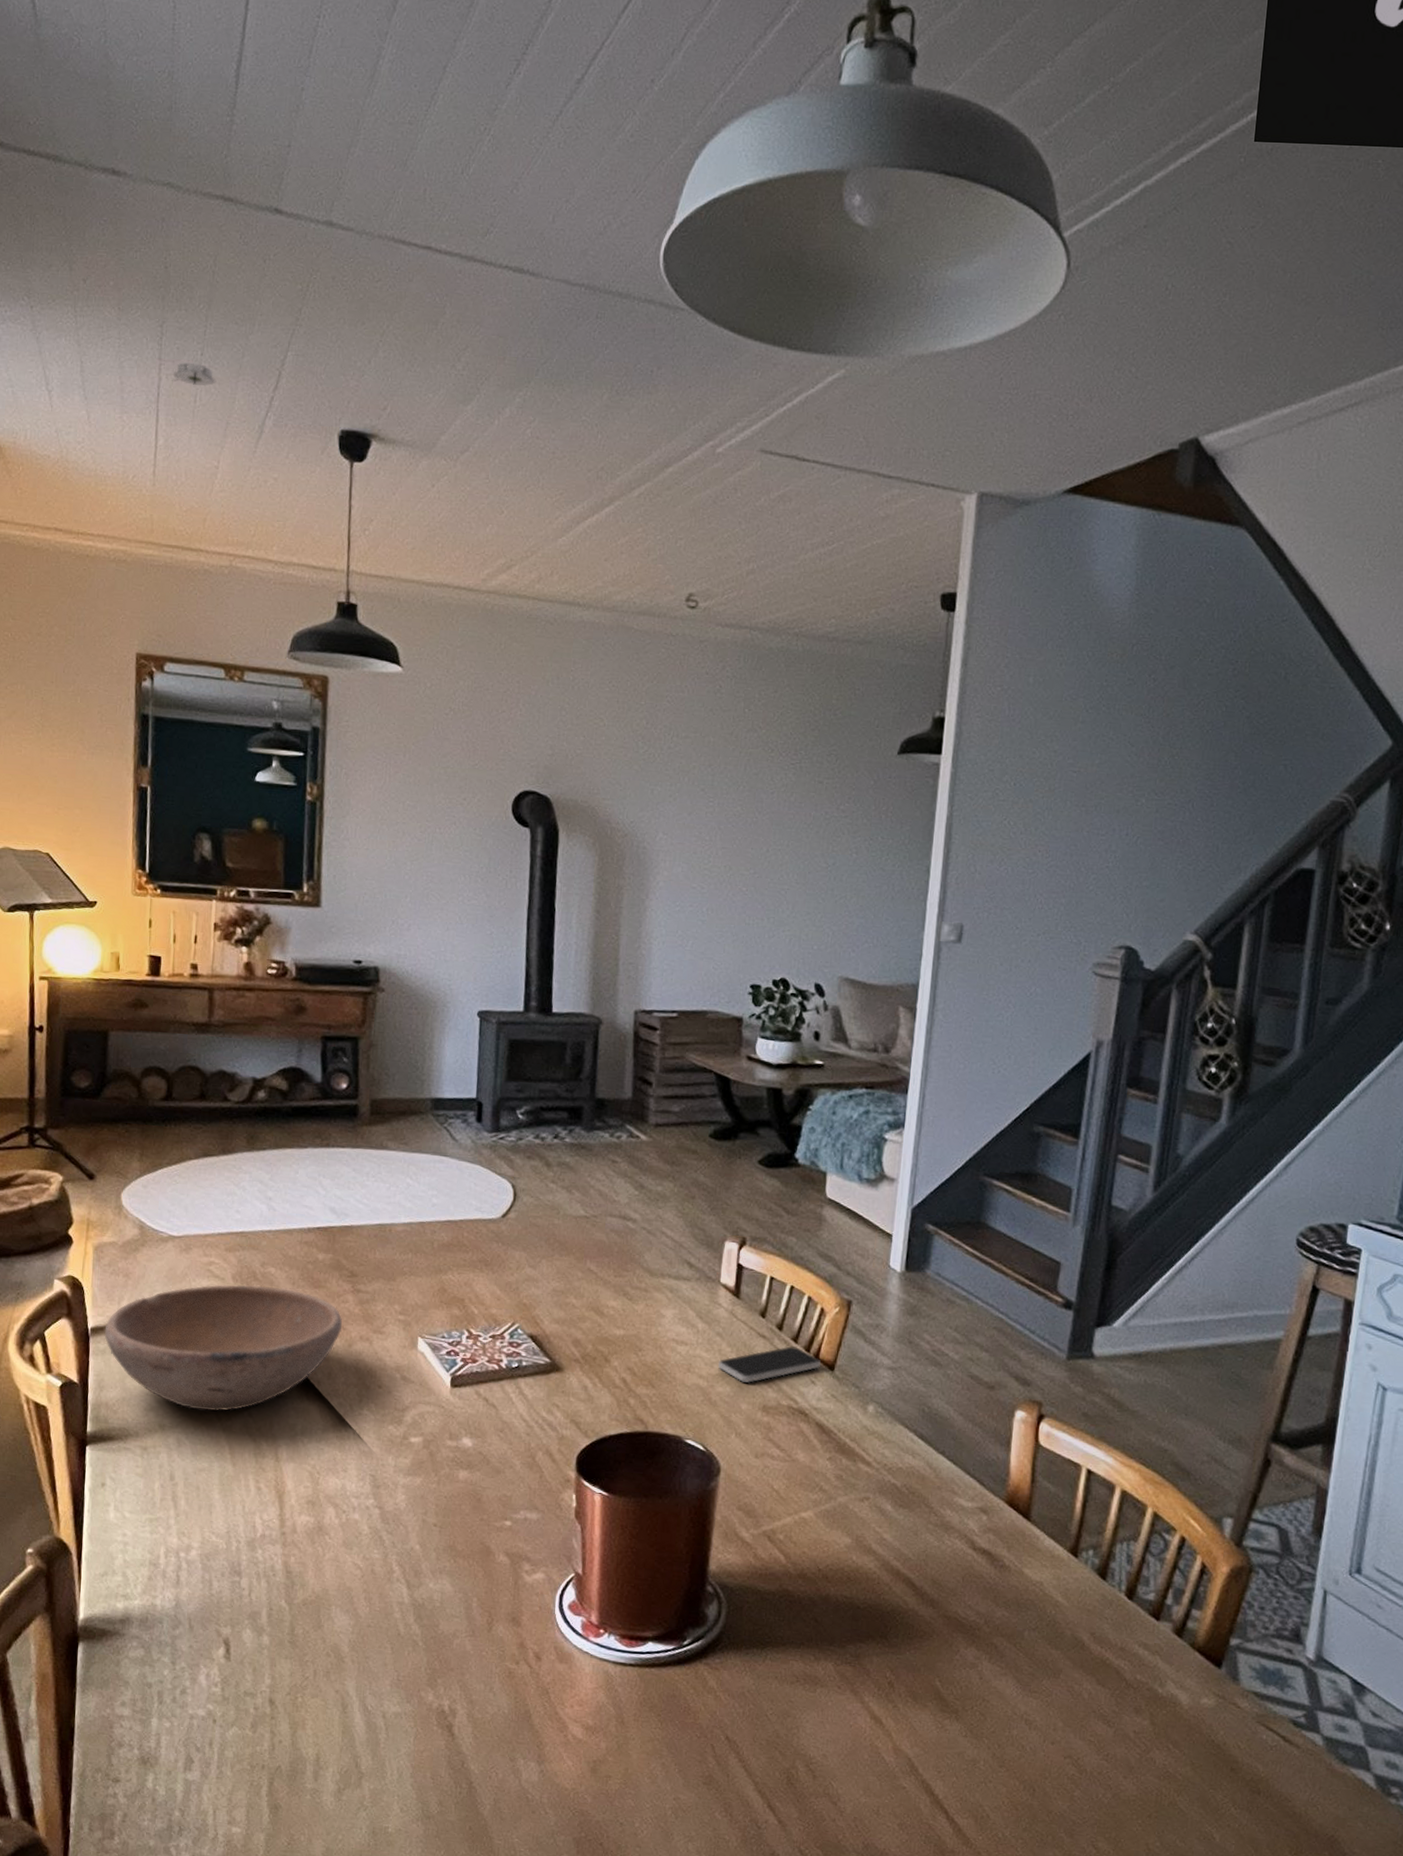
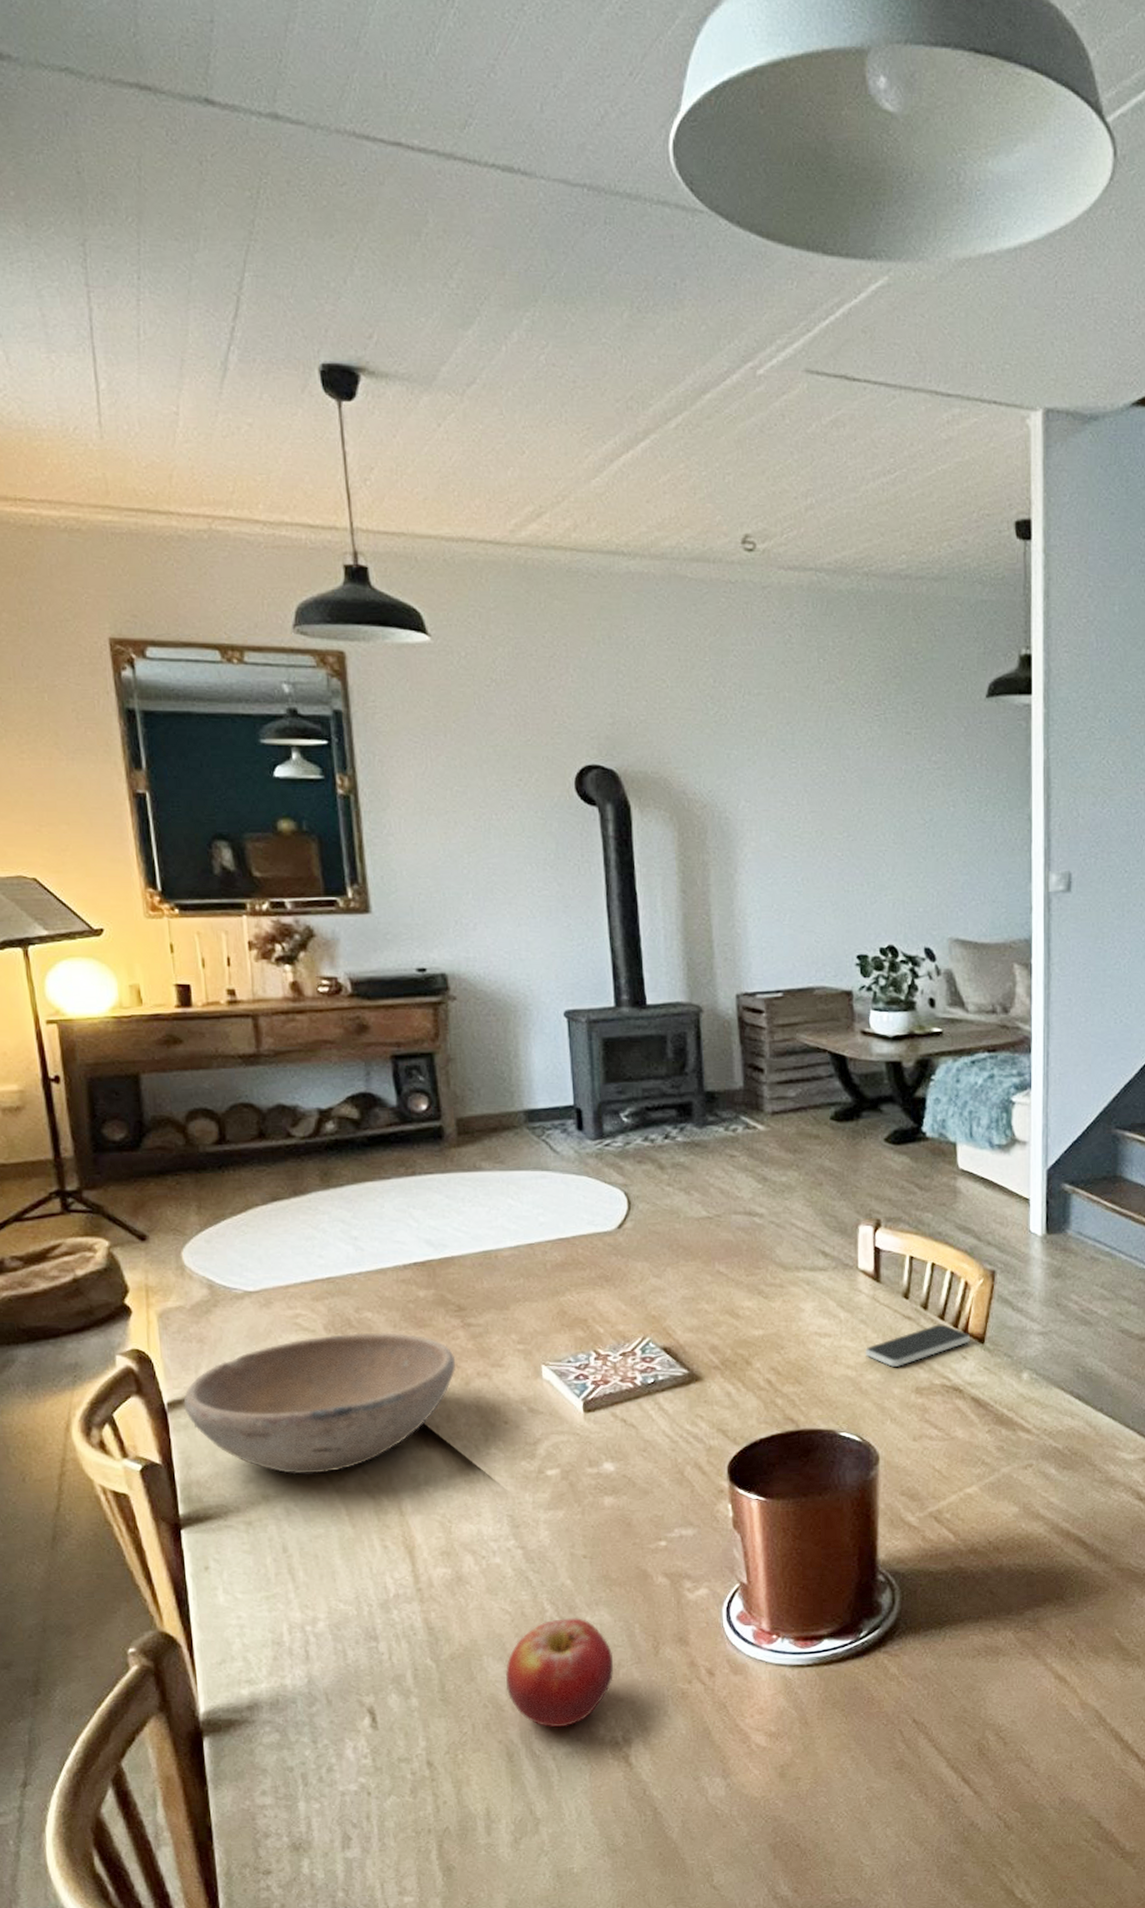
smoke detector: present [172,362,217,387] -> none [105,288,162,317]
fruit: none [349,1581,450,1688] -> present [506,1618,614,1728]

